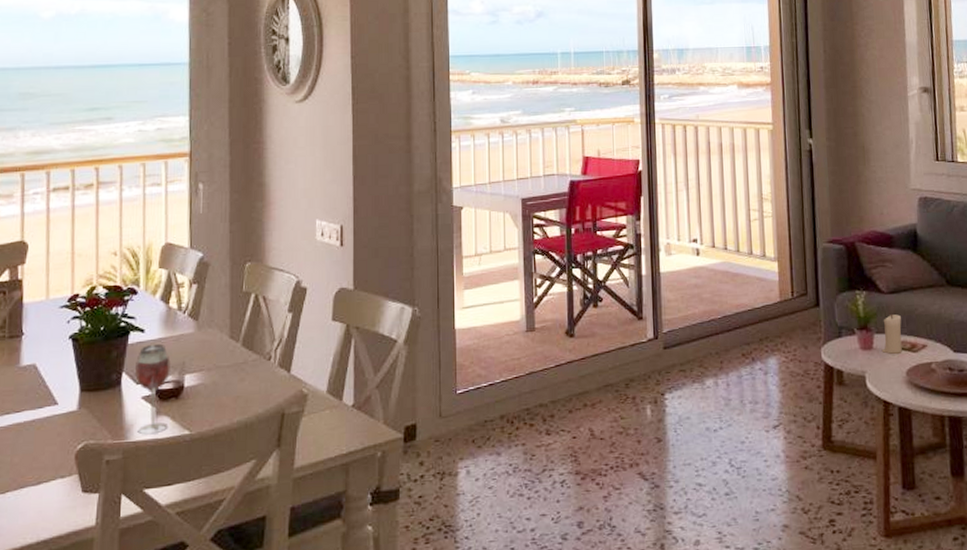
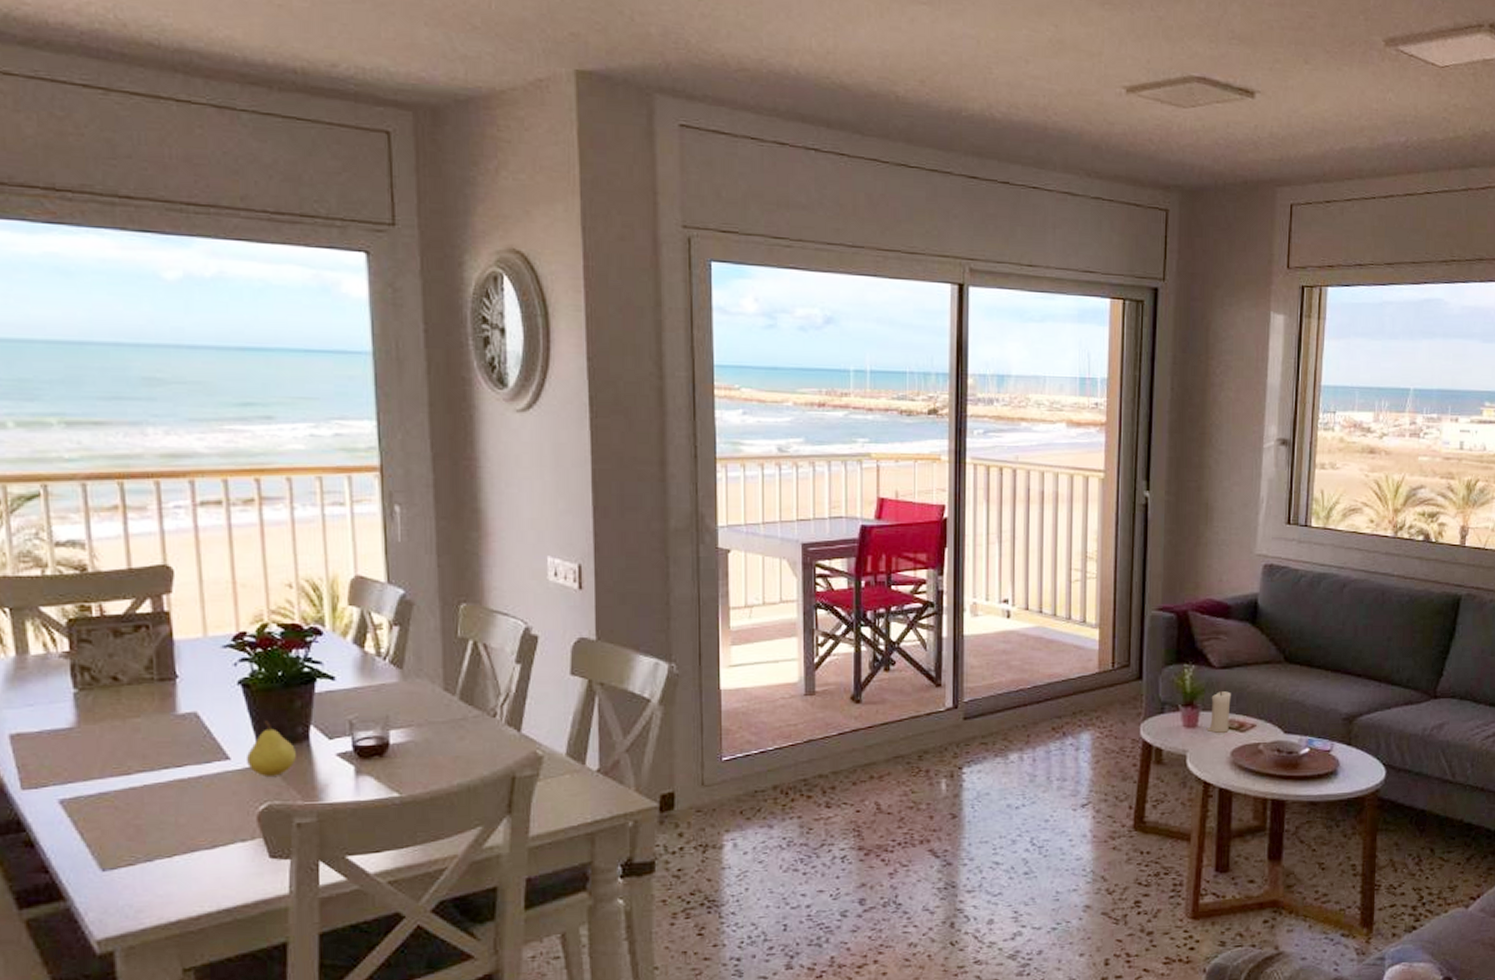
fruit: none [70,369,110,419] -> present [245,720,296,776]
wineglass: present [135,343,171,435] -> none [326,693,371,796]

